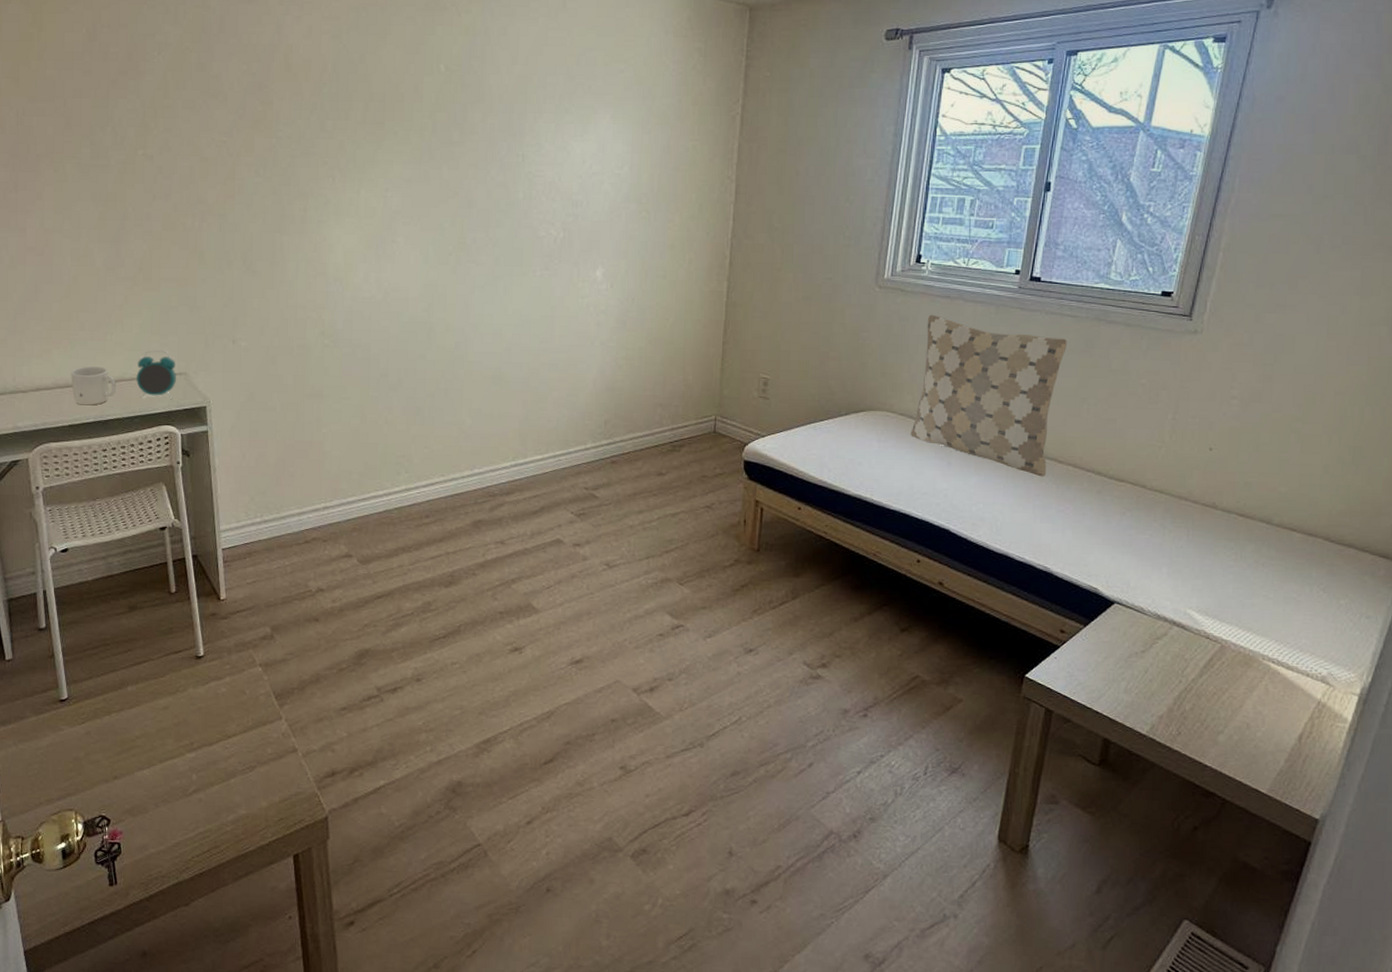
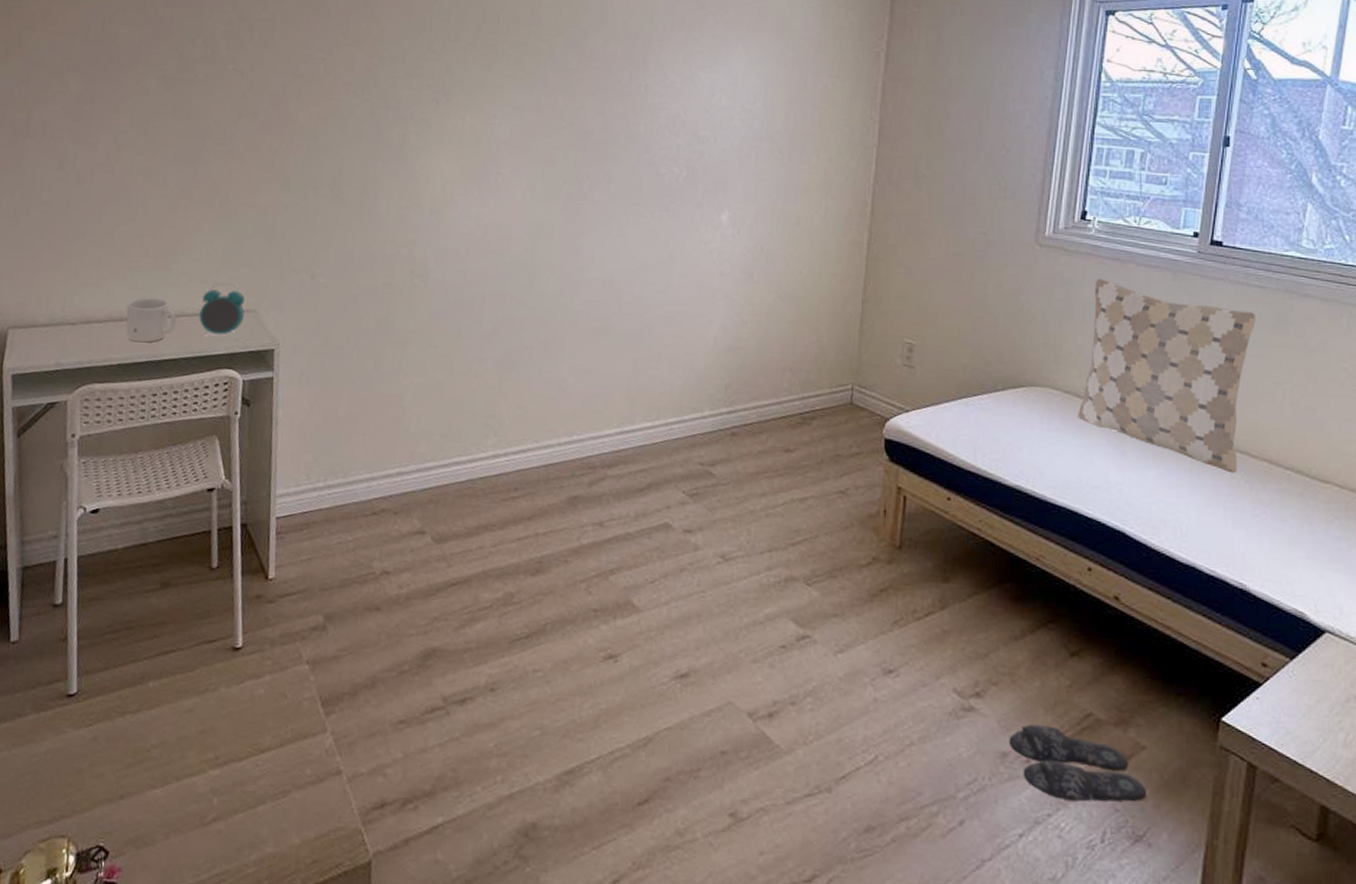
slippers: none [849,686,961,744] -> present [1009,724,1146,802]

